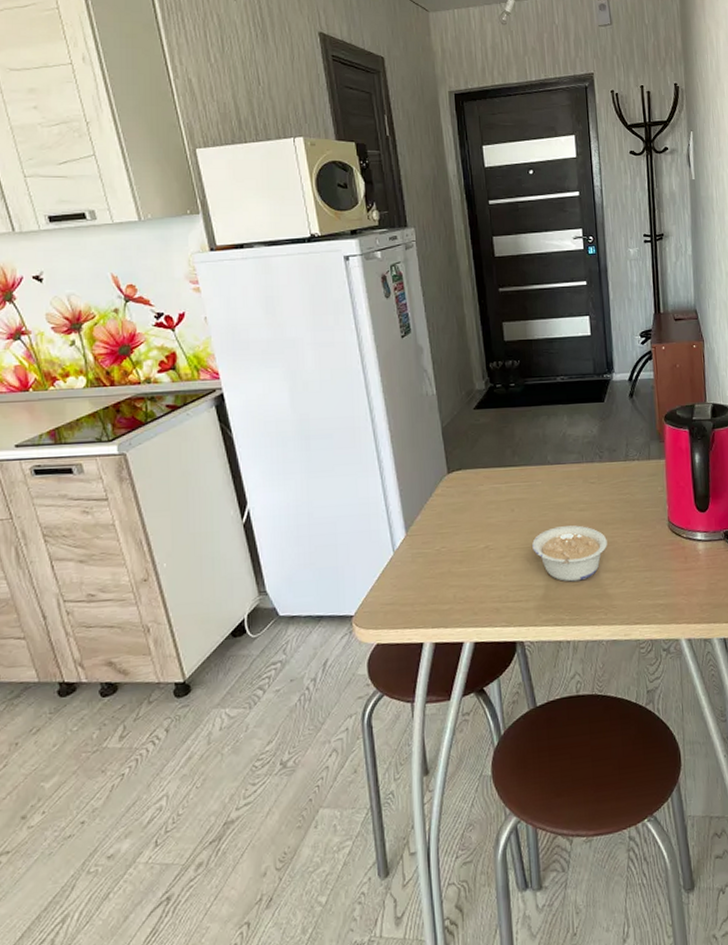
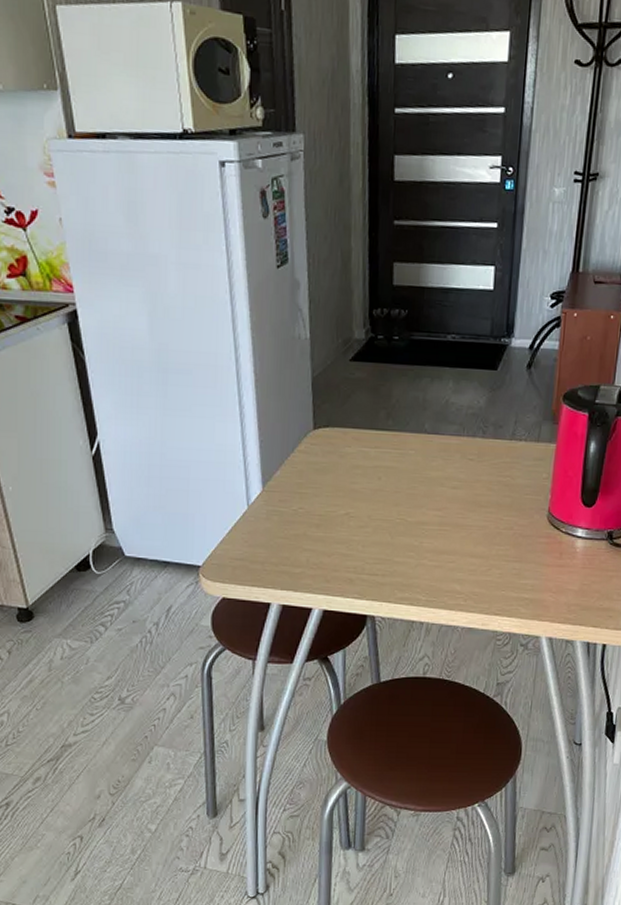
legume: present [532,525,607,582] -> none [396,502,478,563]

